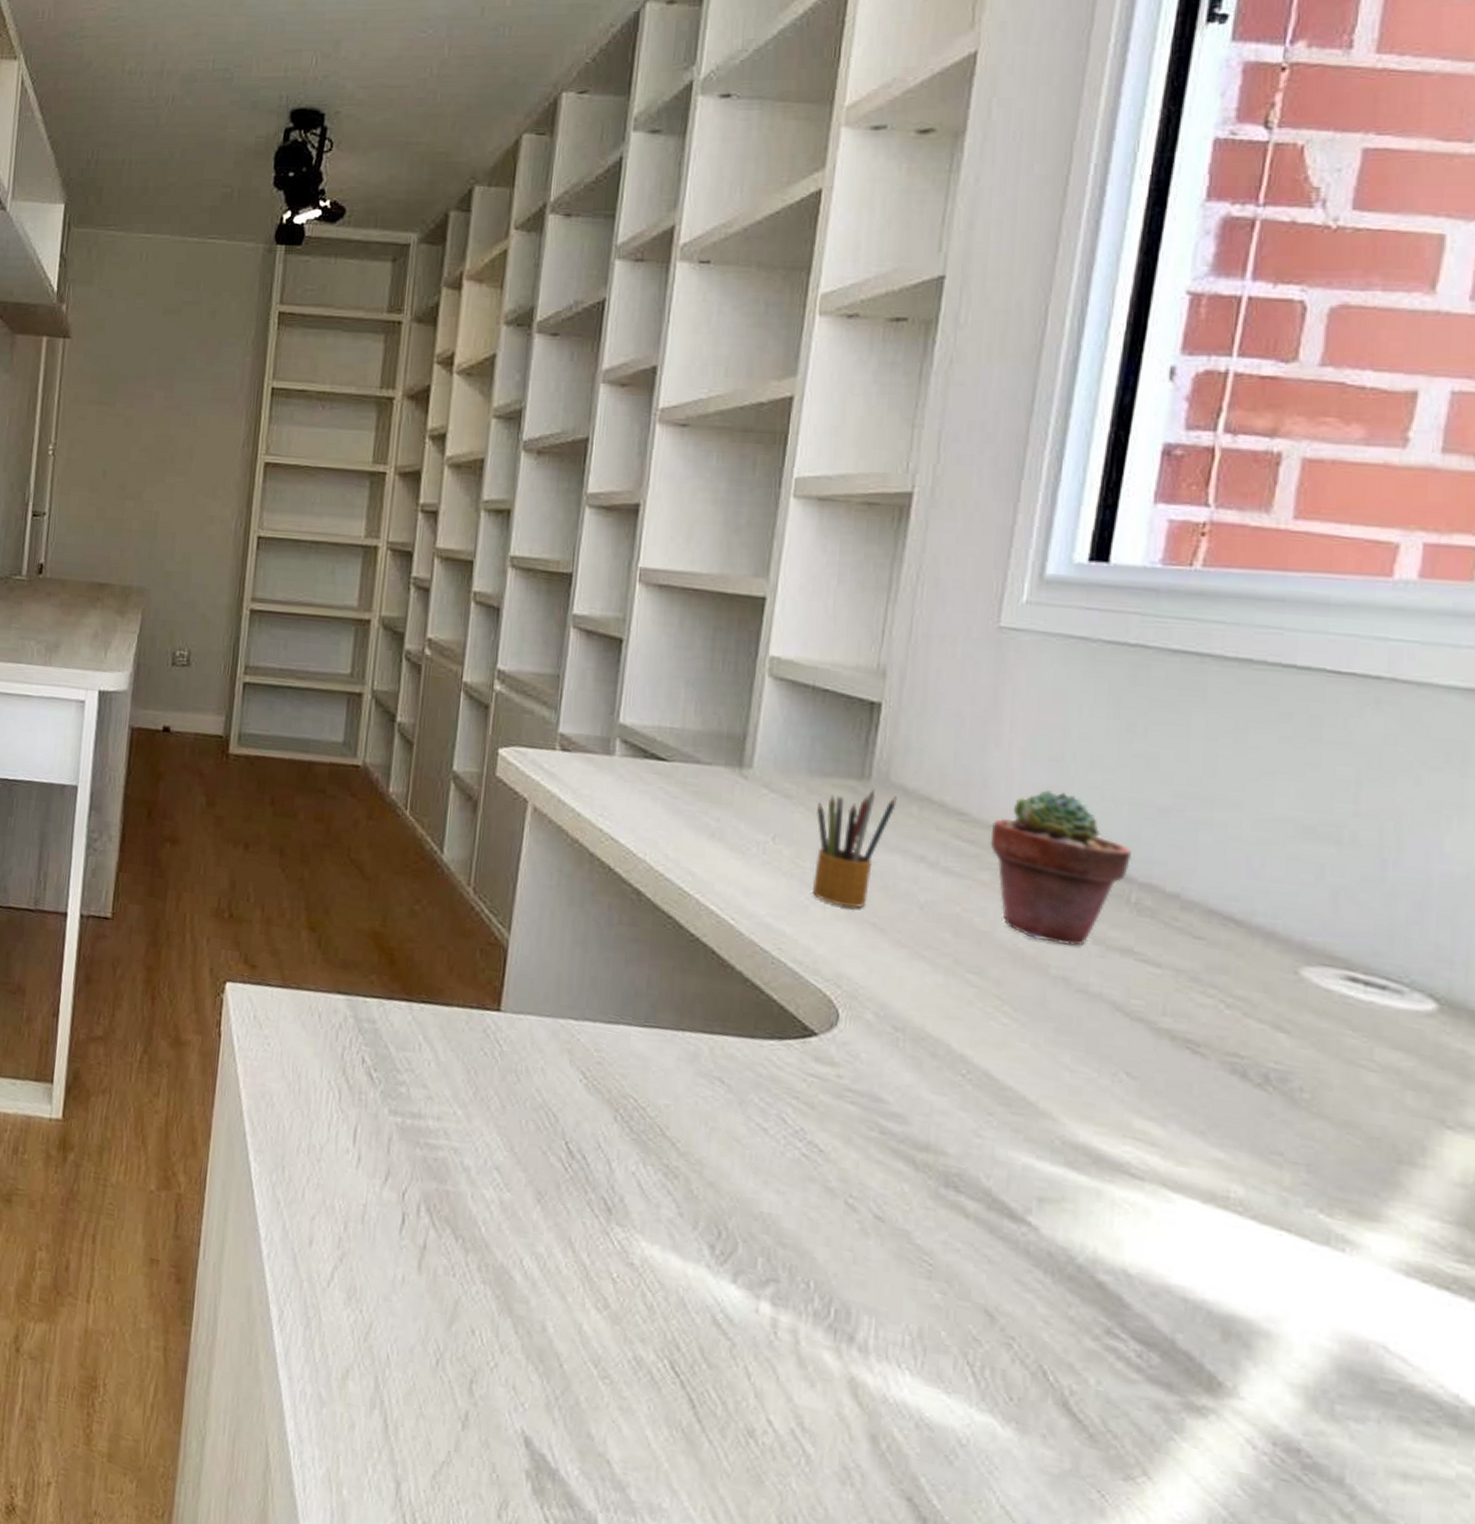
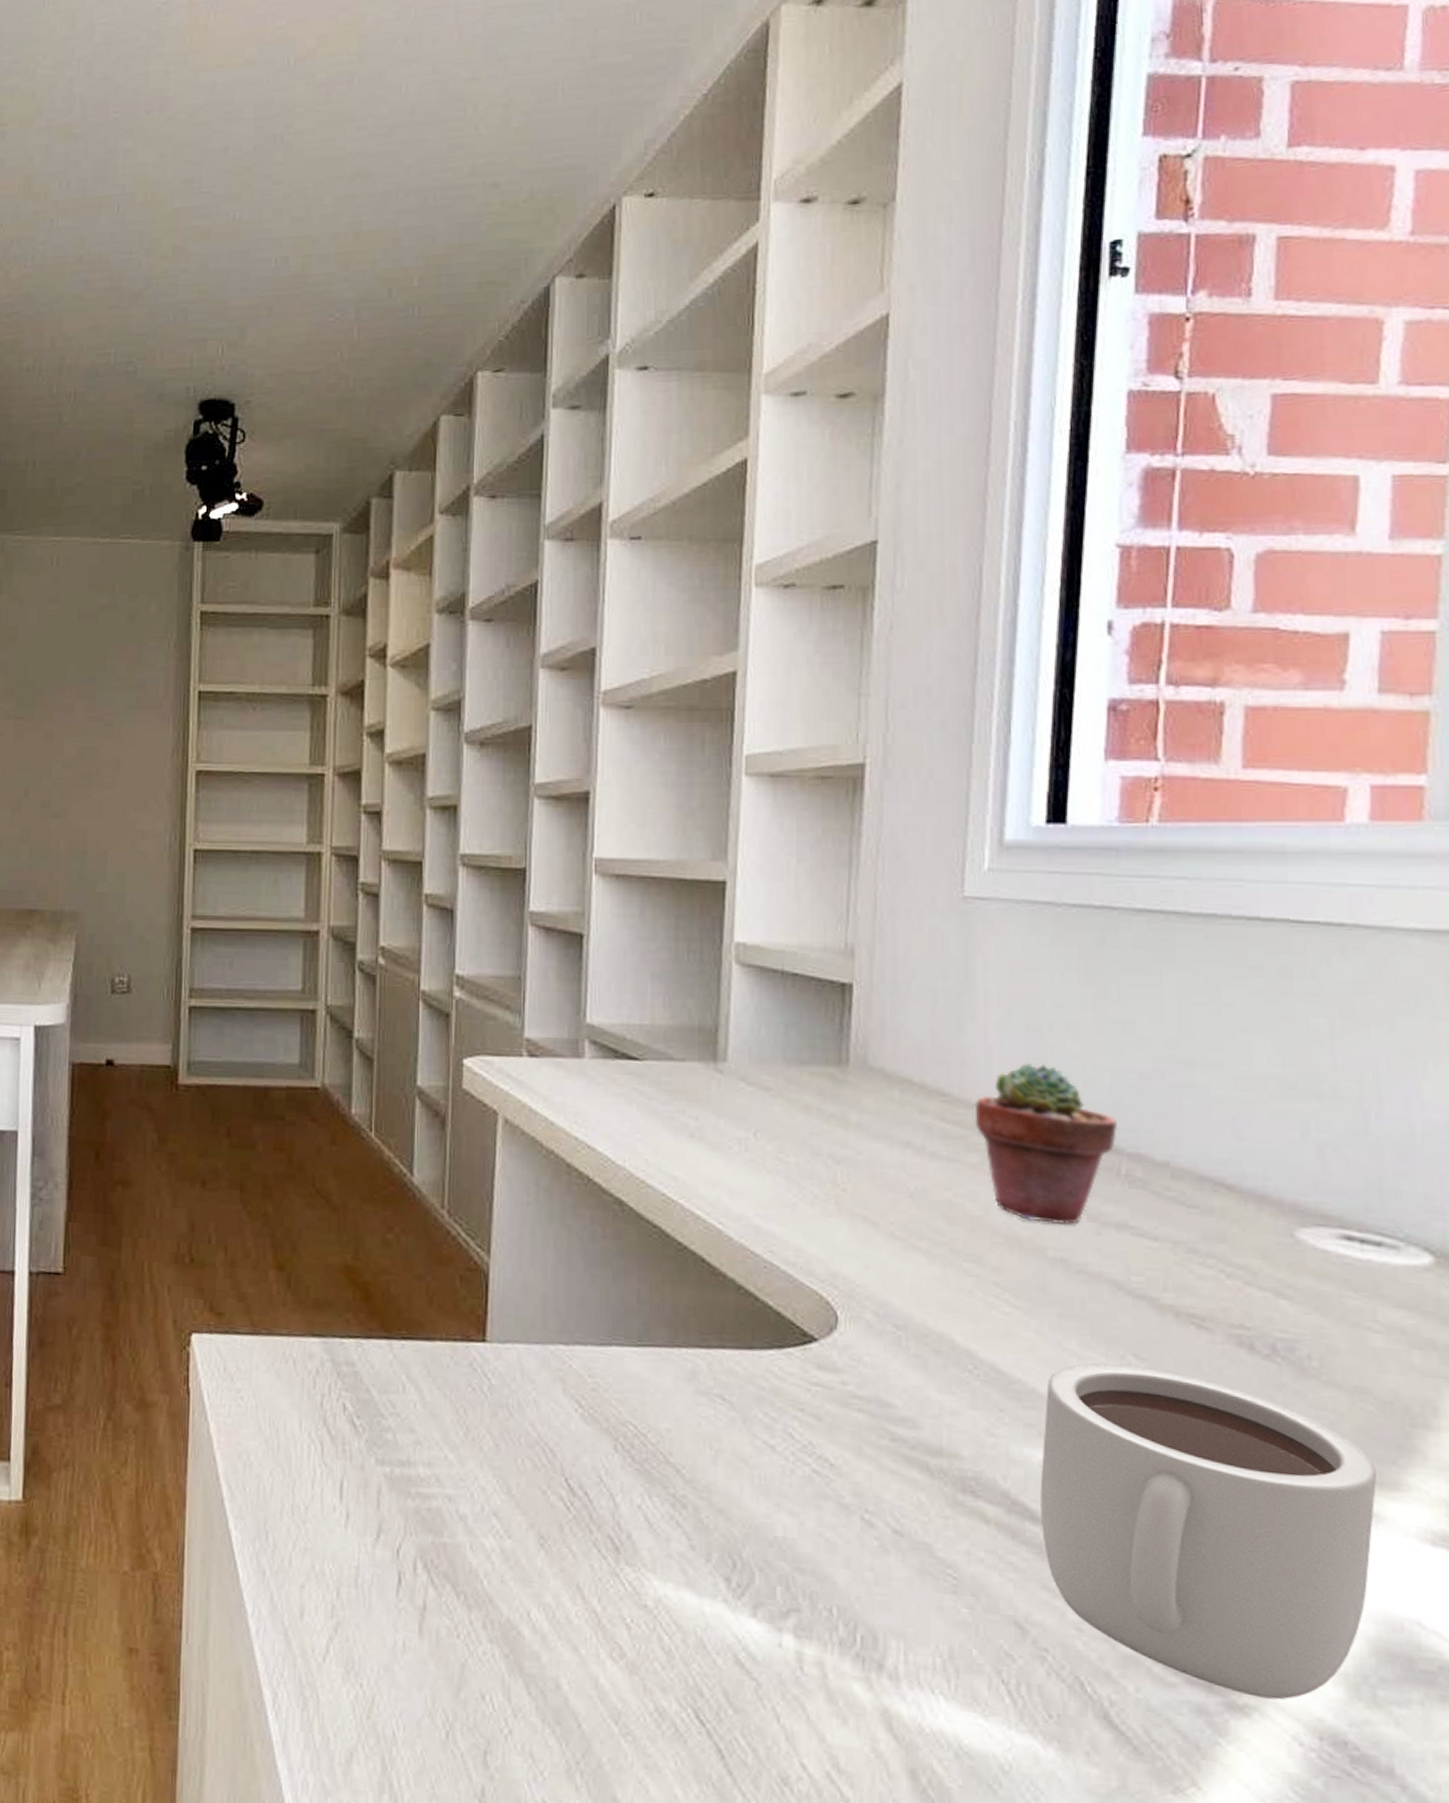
pencil box: present [812,788,897,909] -> none [797,1074,877,1202]
mug: none [1019,1077,1358,1405] -> present [1040,1363,1378,1700]

